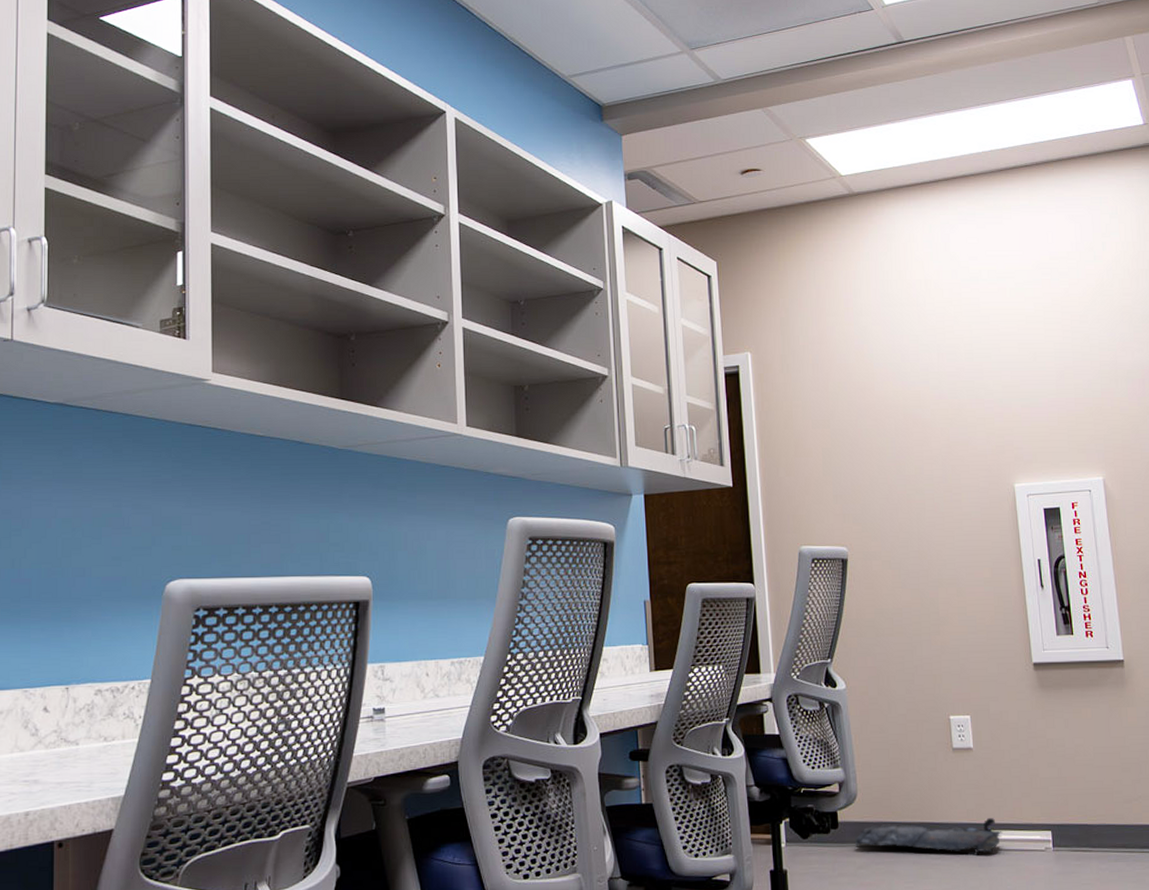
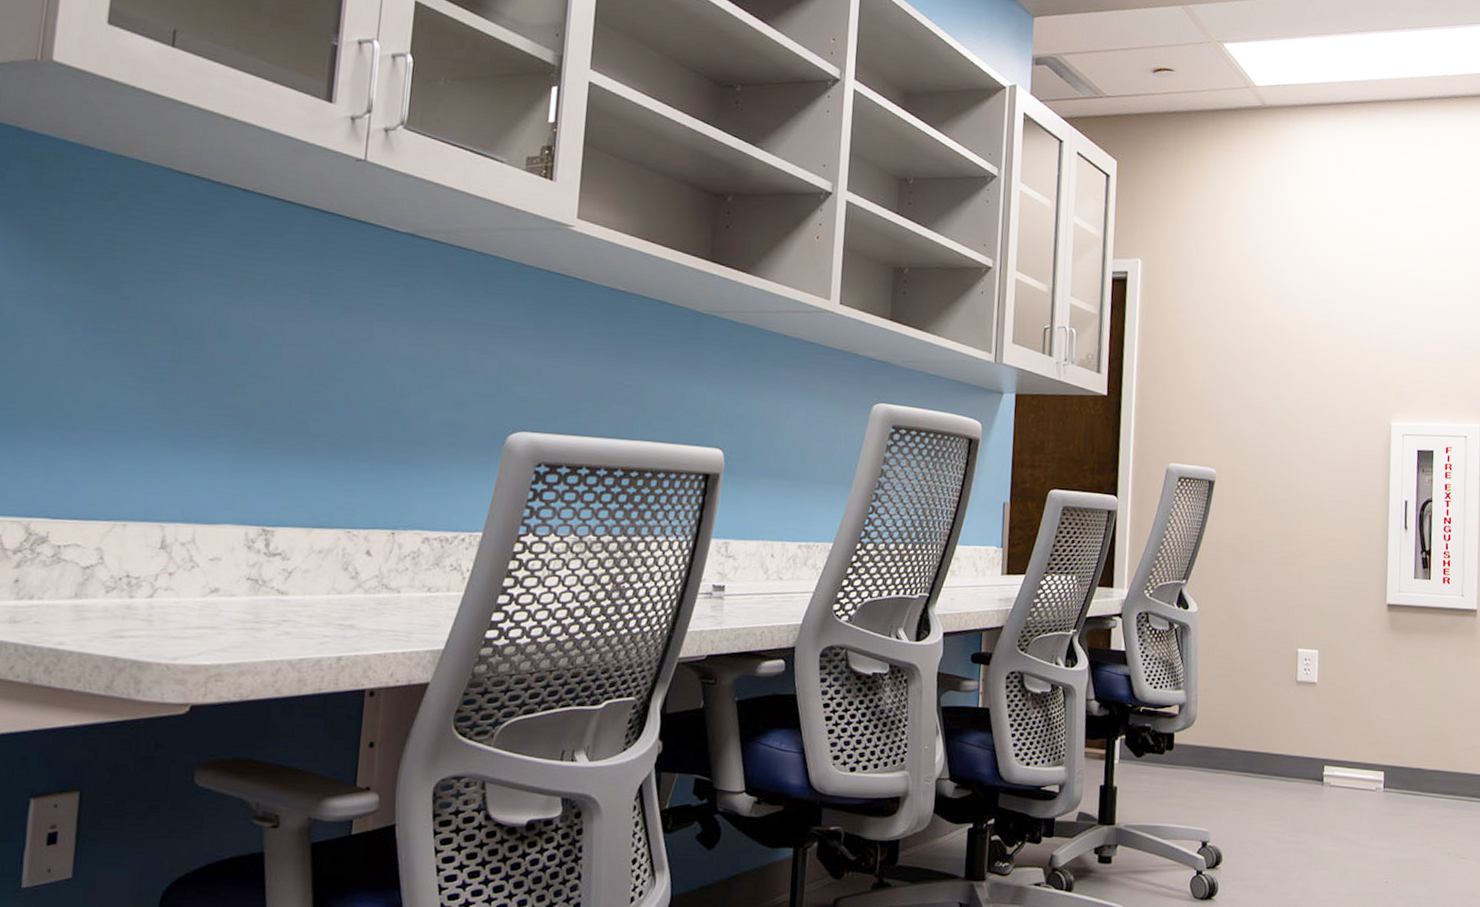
backpack: present [855,818,1002,857] -> none [1188,750,1336,790]

